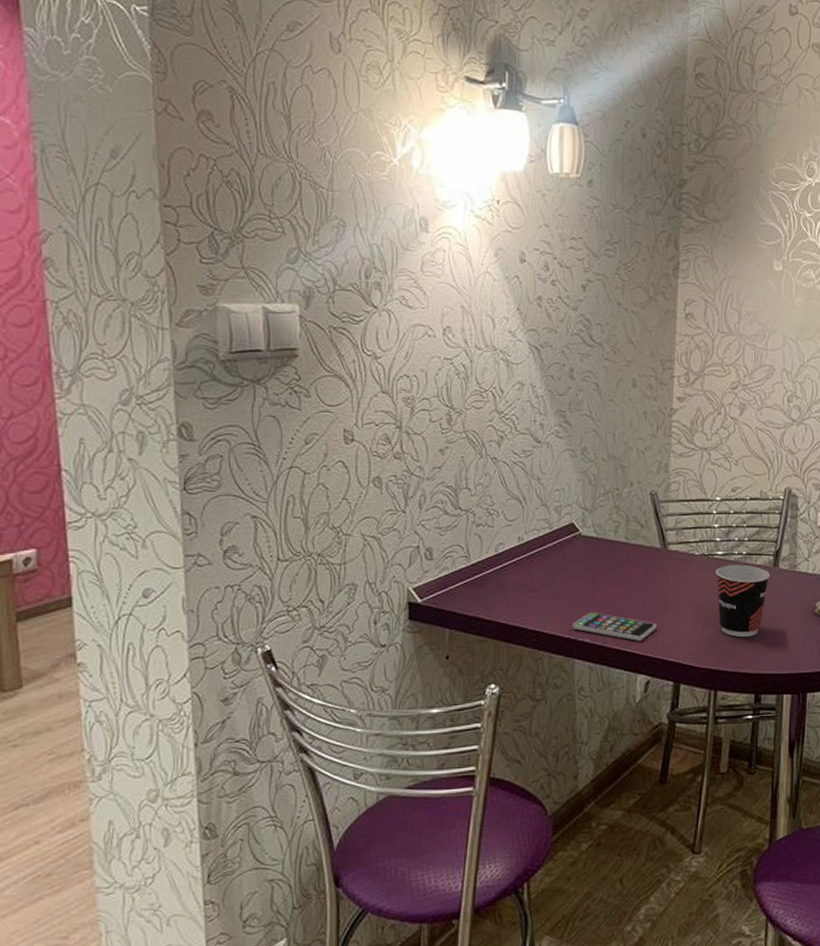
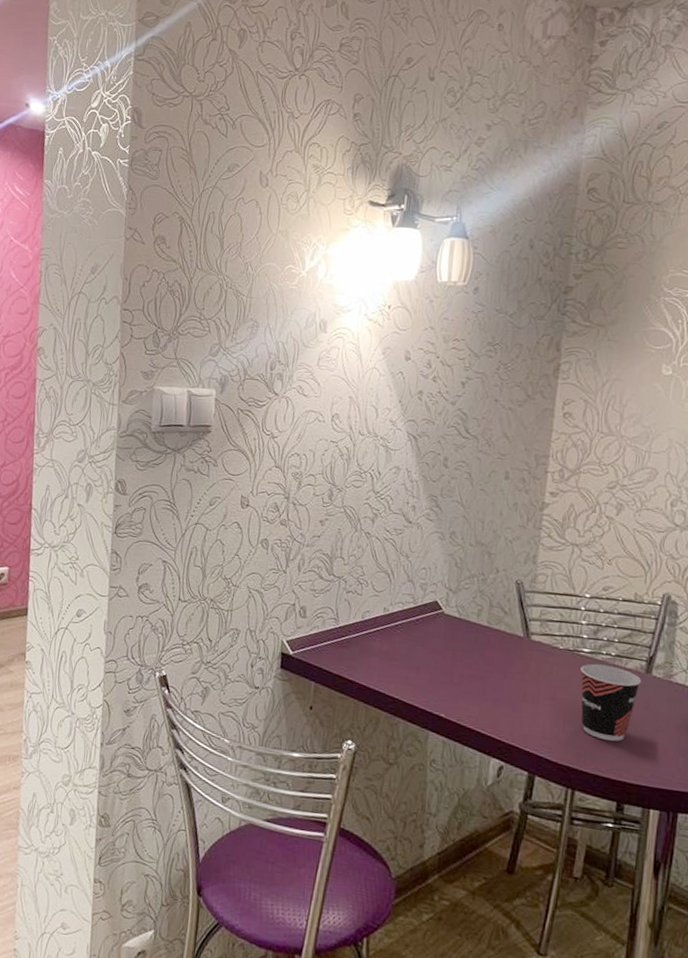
smartphone: present [572,612,657,641] -> none [428,688,514,725]

